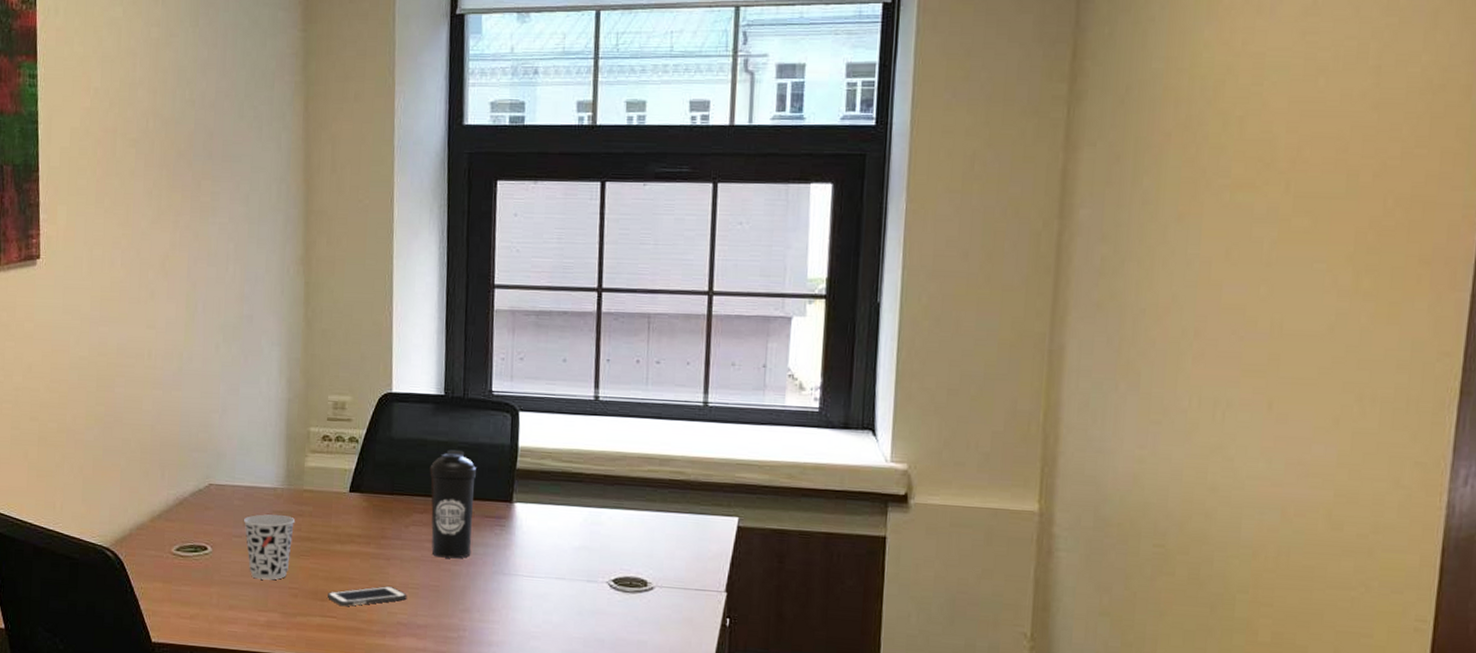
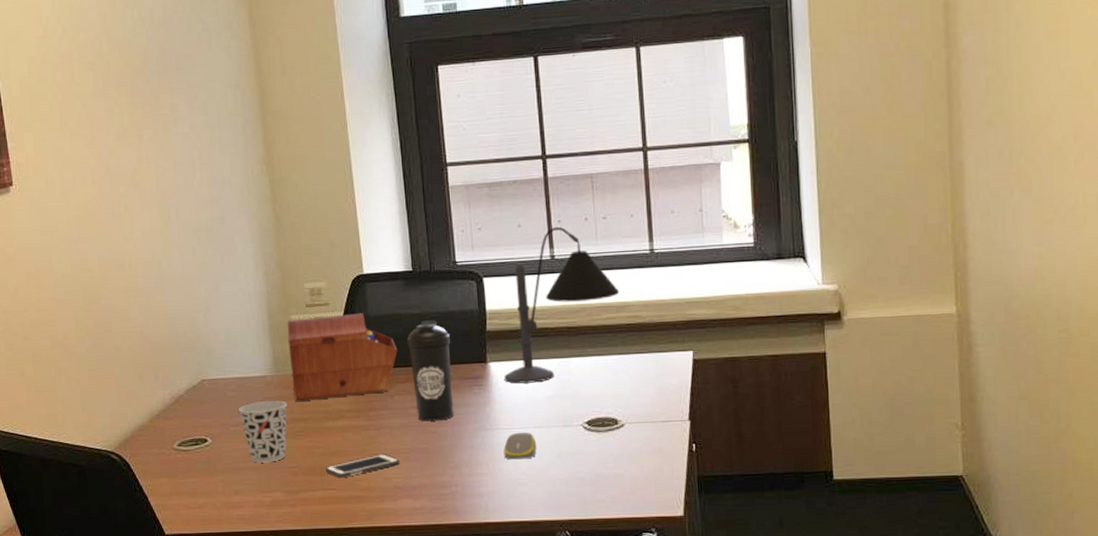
sewing box: none [303,432,419,521] -> present [287,313,398,402]
computer mouse: none [519,581,557,612] -> present [503,432,537,460]
desk lamp: none [529,366,666,531] -> present [504,226,620,384]

